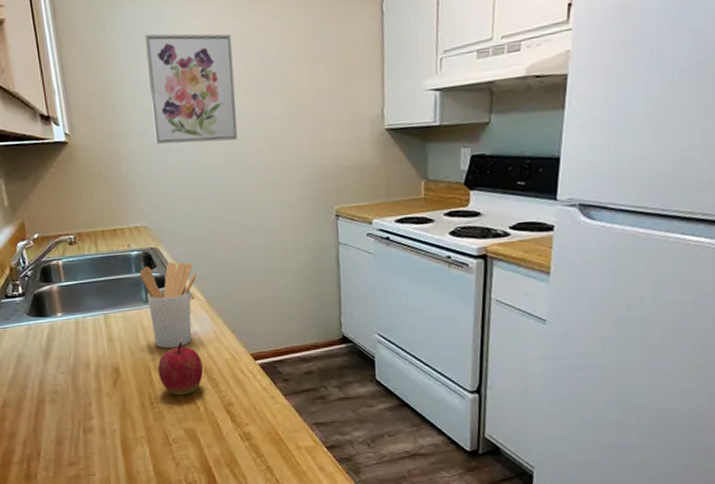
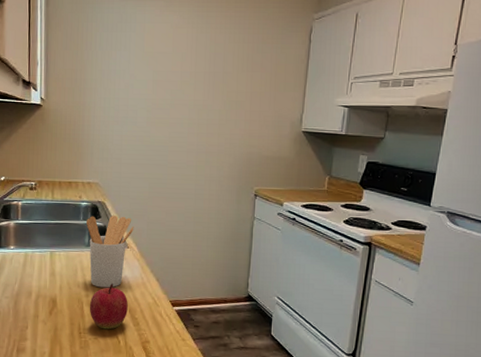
wall art: present [145,33,238,145] -> none [115,29,189,124]

